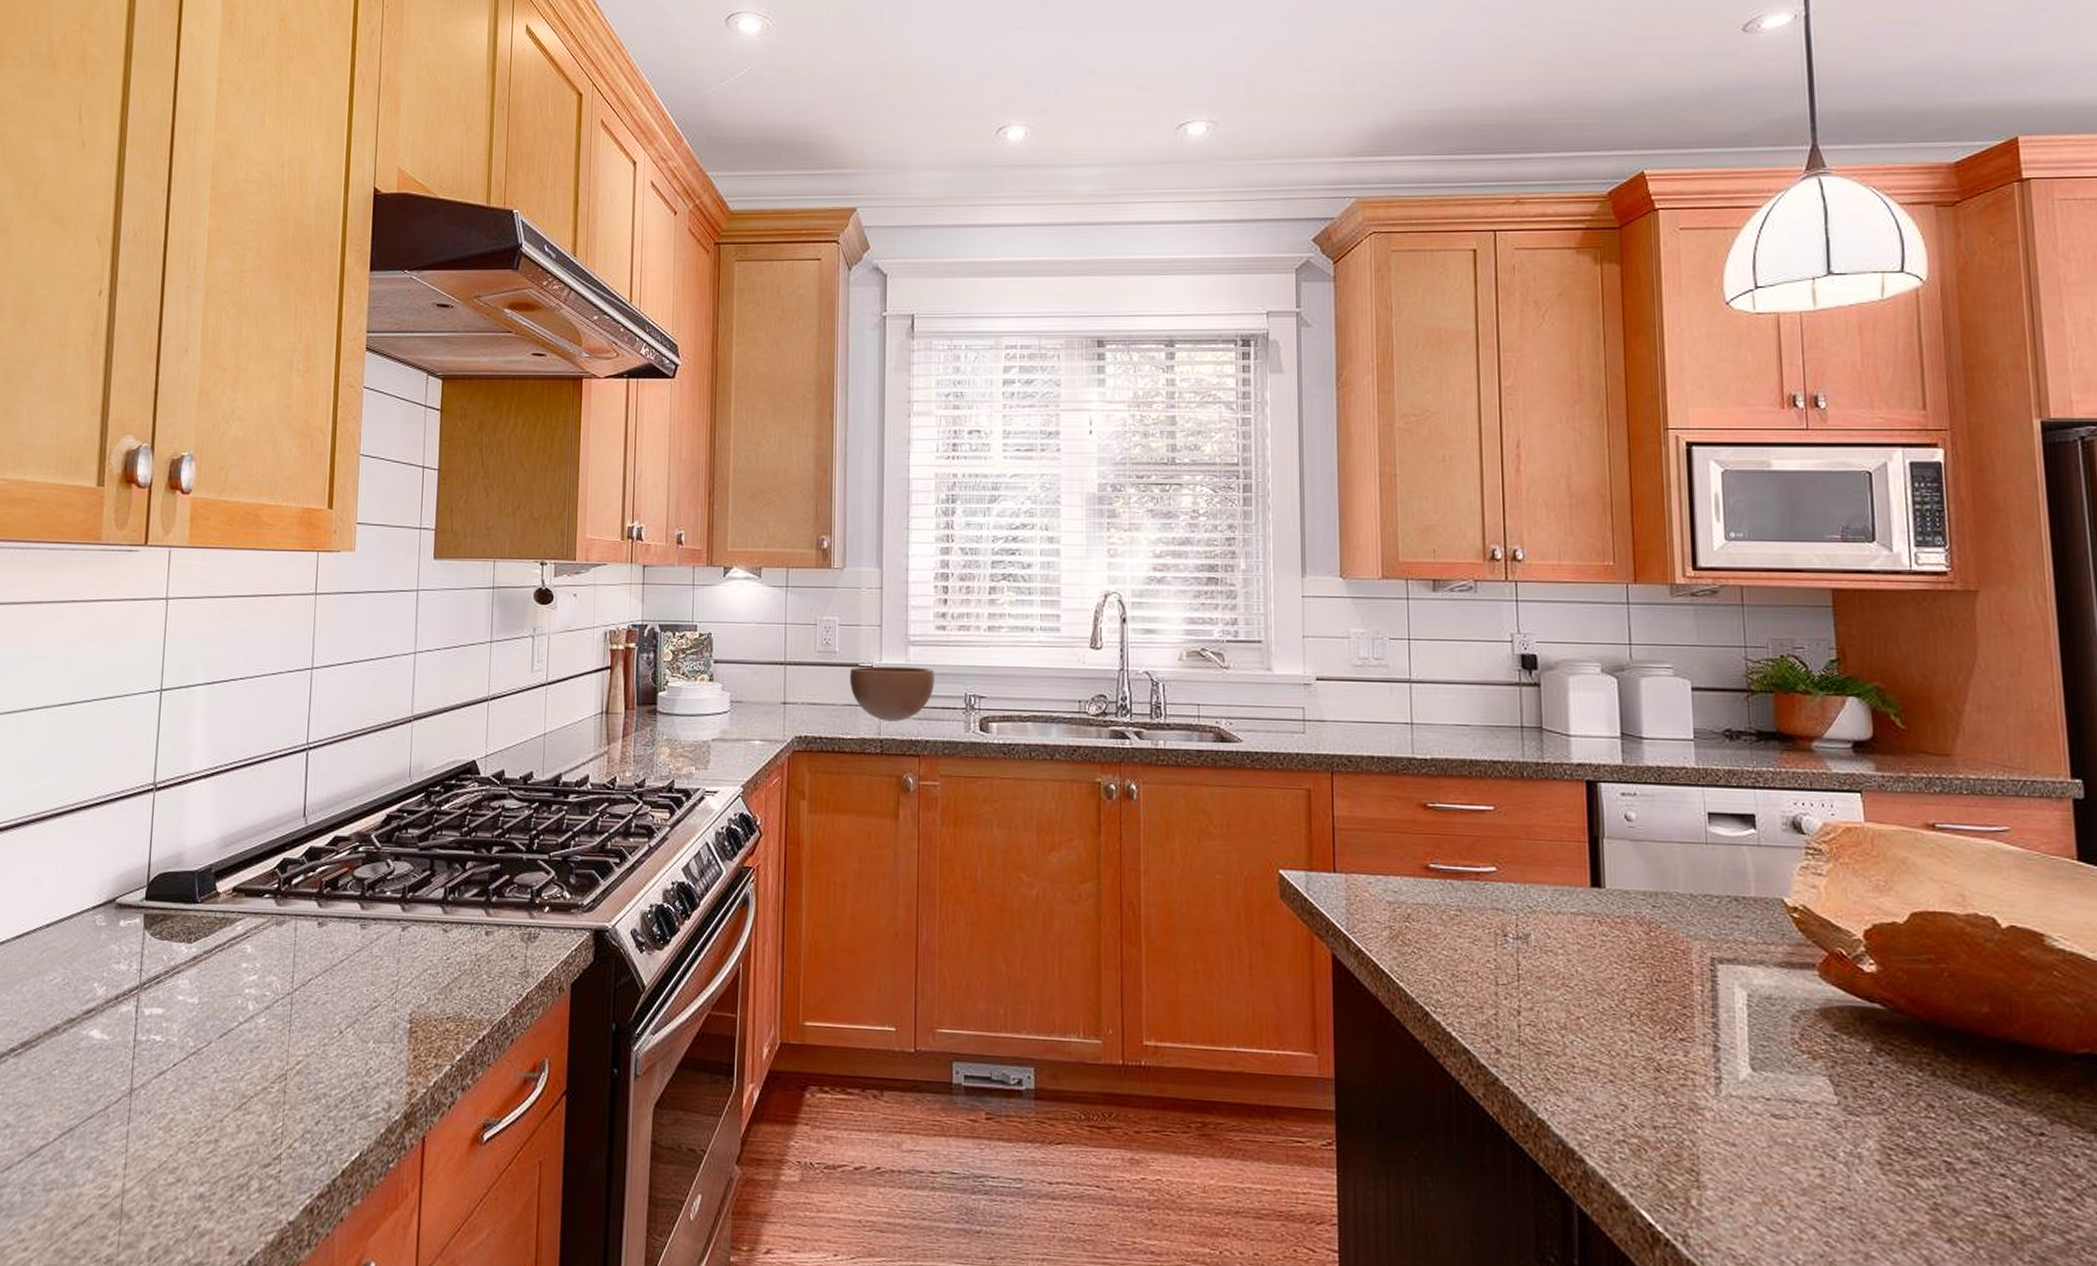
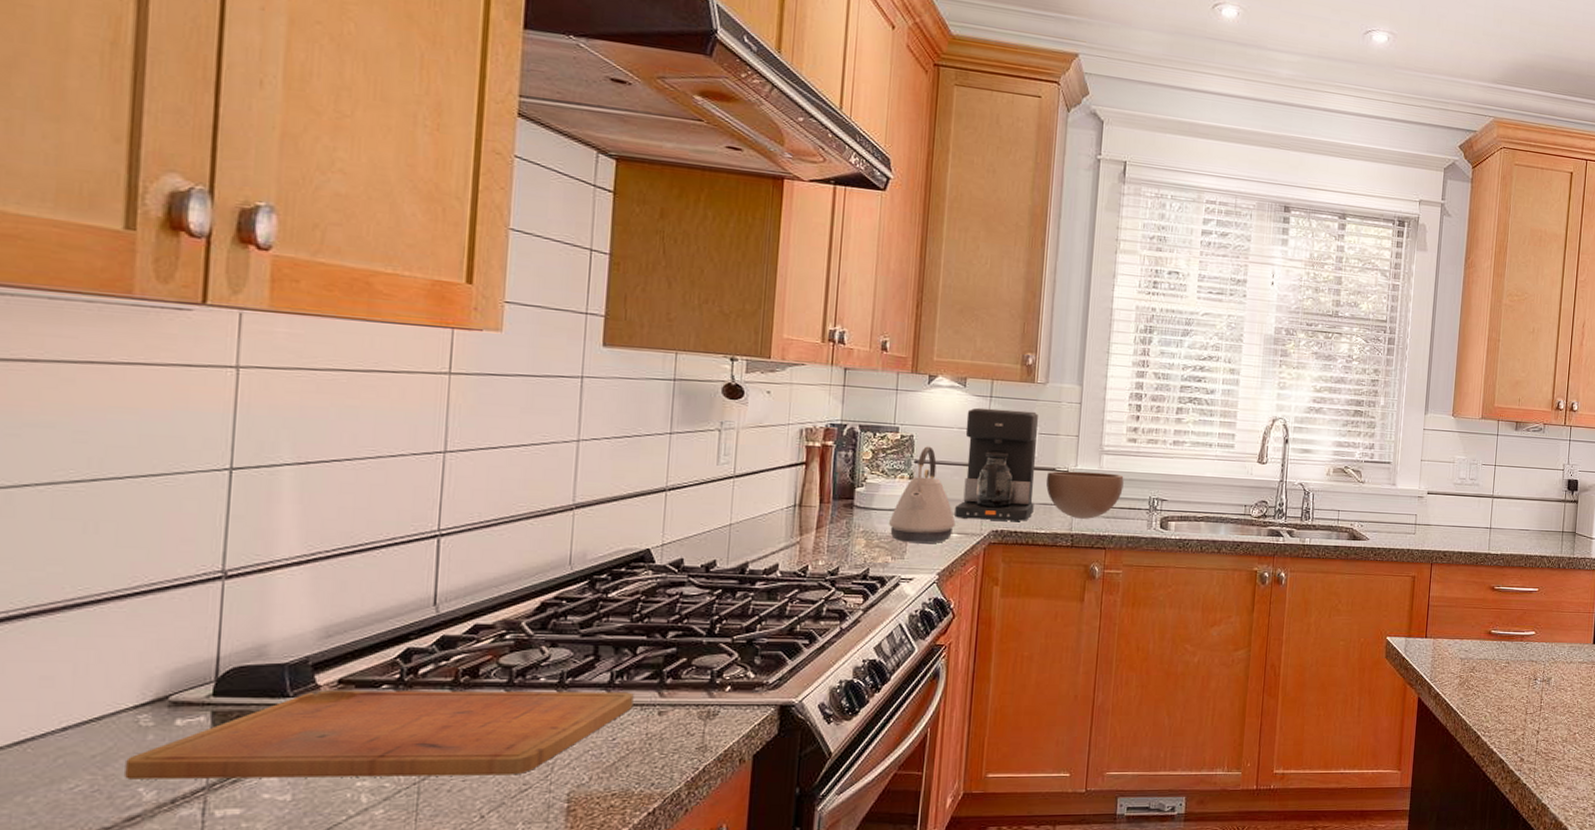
cutting board: none [85,897,464,991] -> present [125,690,634,779]
kettle: none [692,644,758,753] -> present [889,446,956,544]
coffee maker: none [756,599,838,727] -> present [955,407,1038,522]

